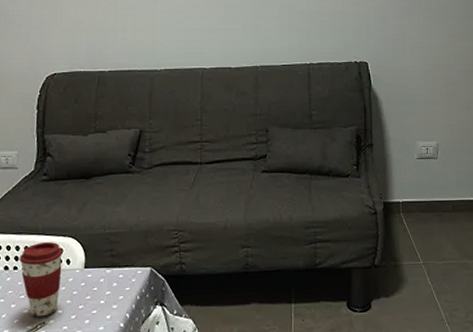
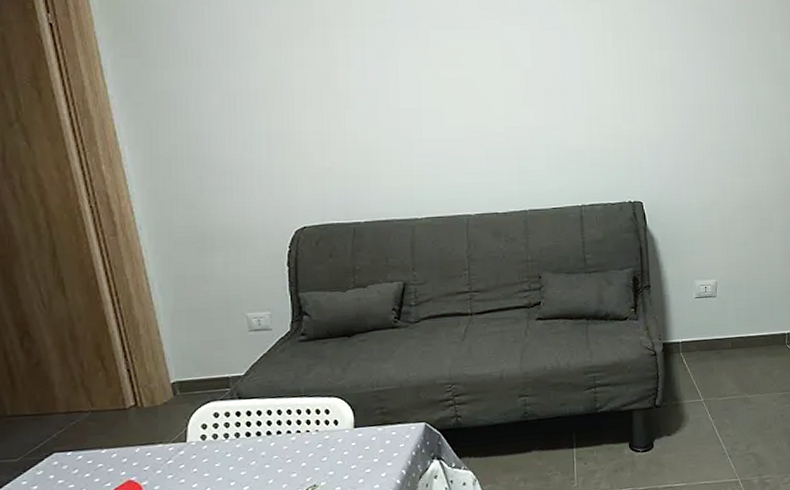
coffee cup: present [19,242,63,317] -> none [282,403,330,481]

